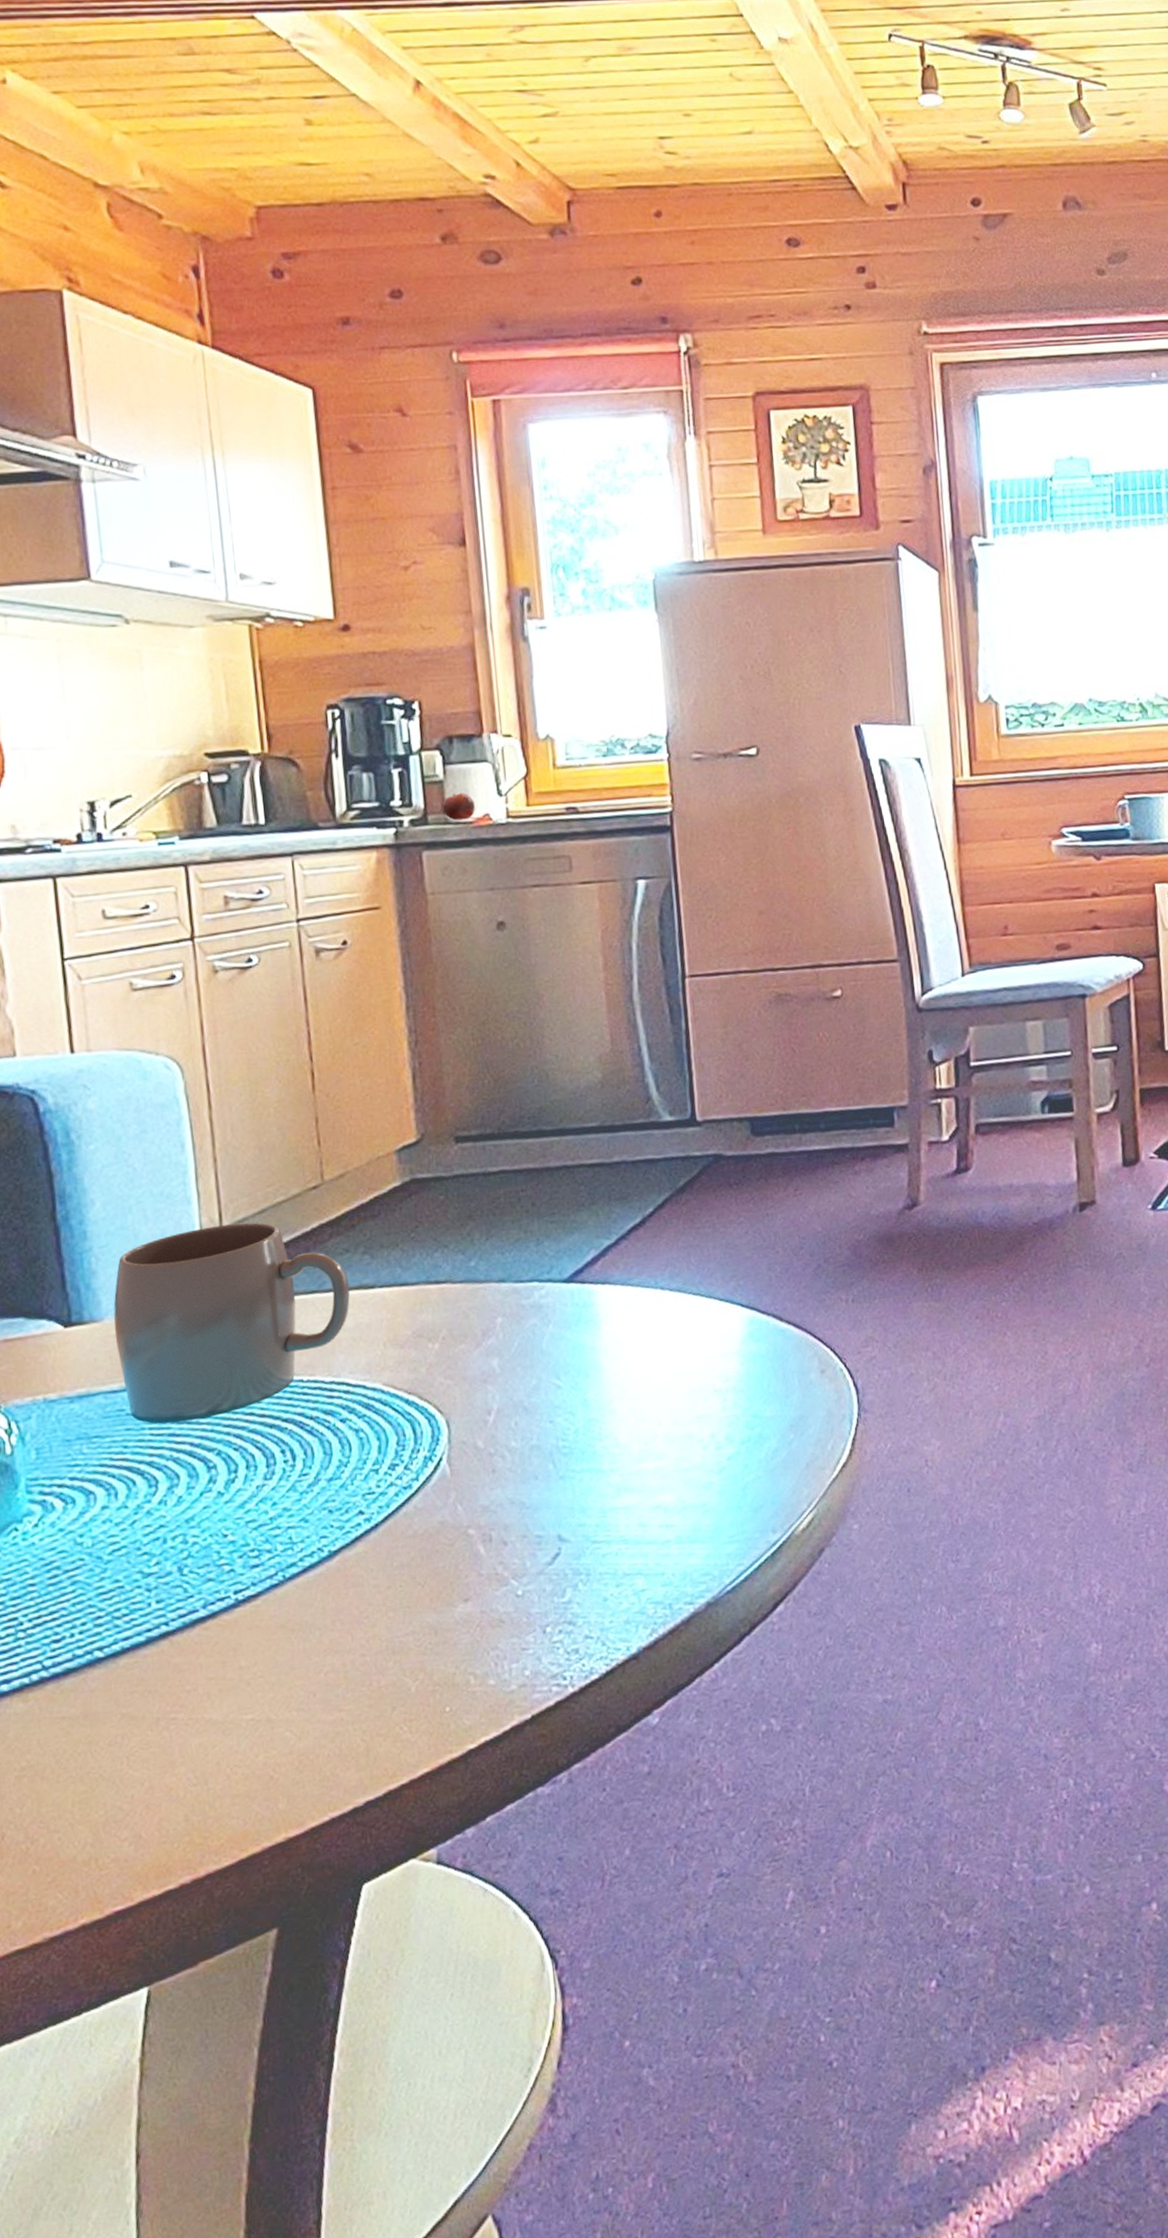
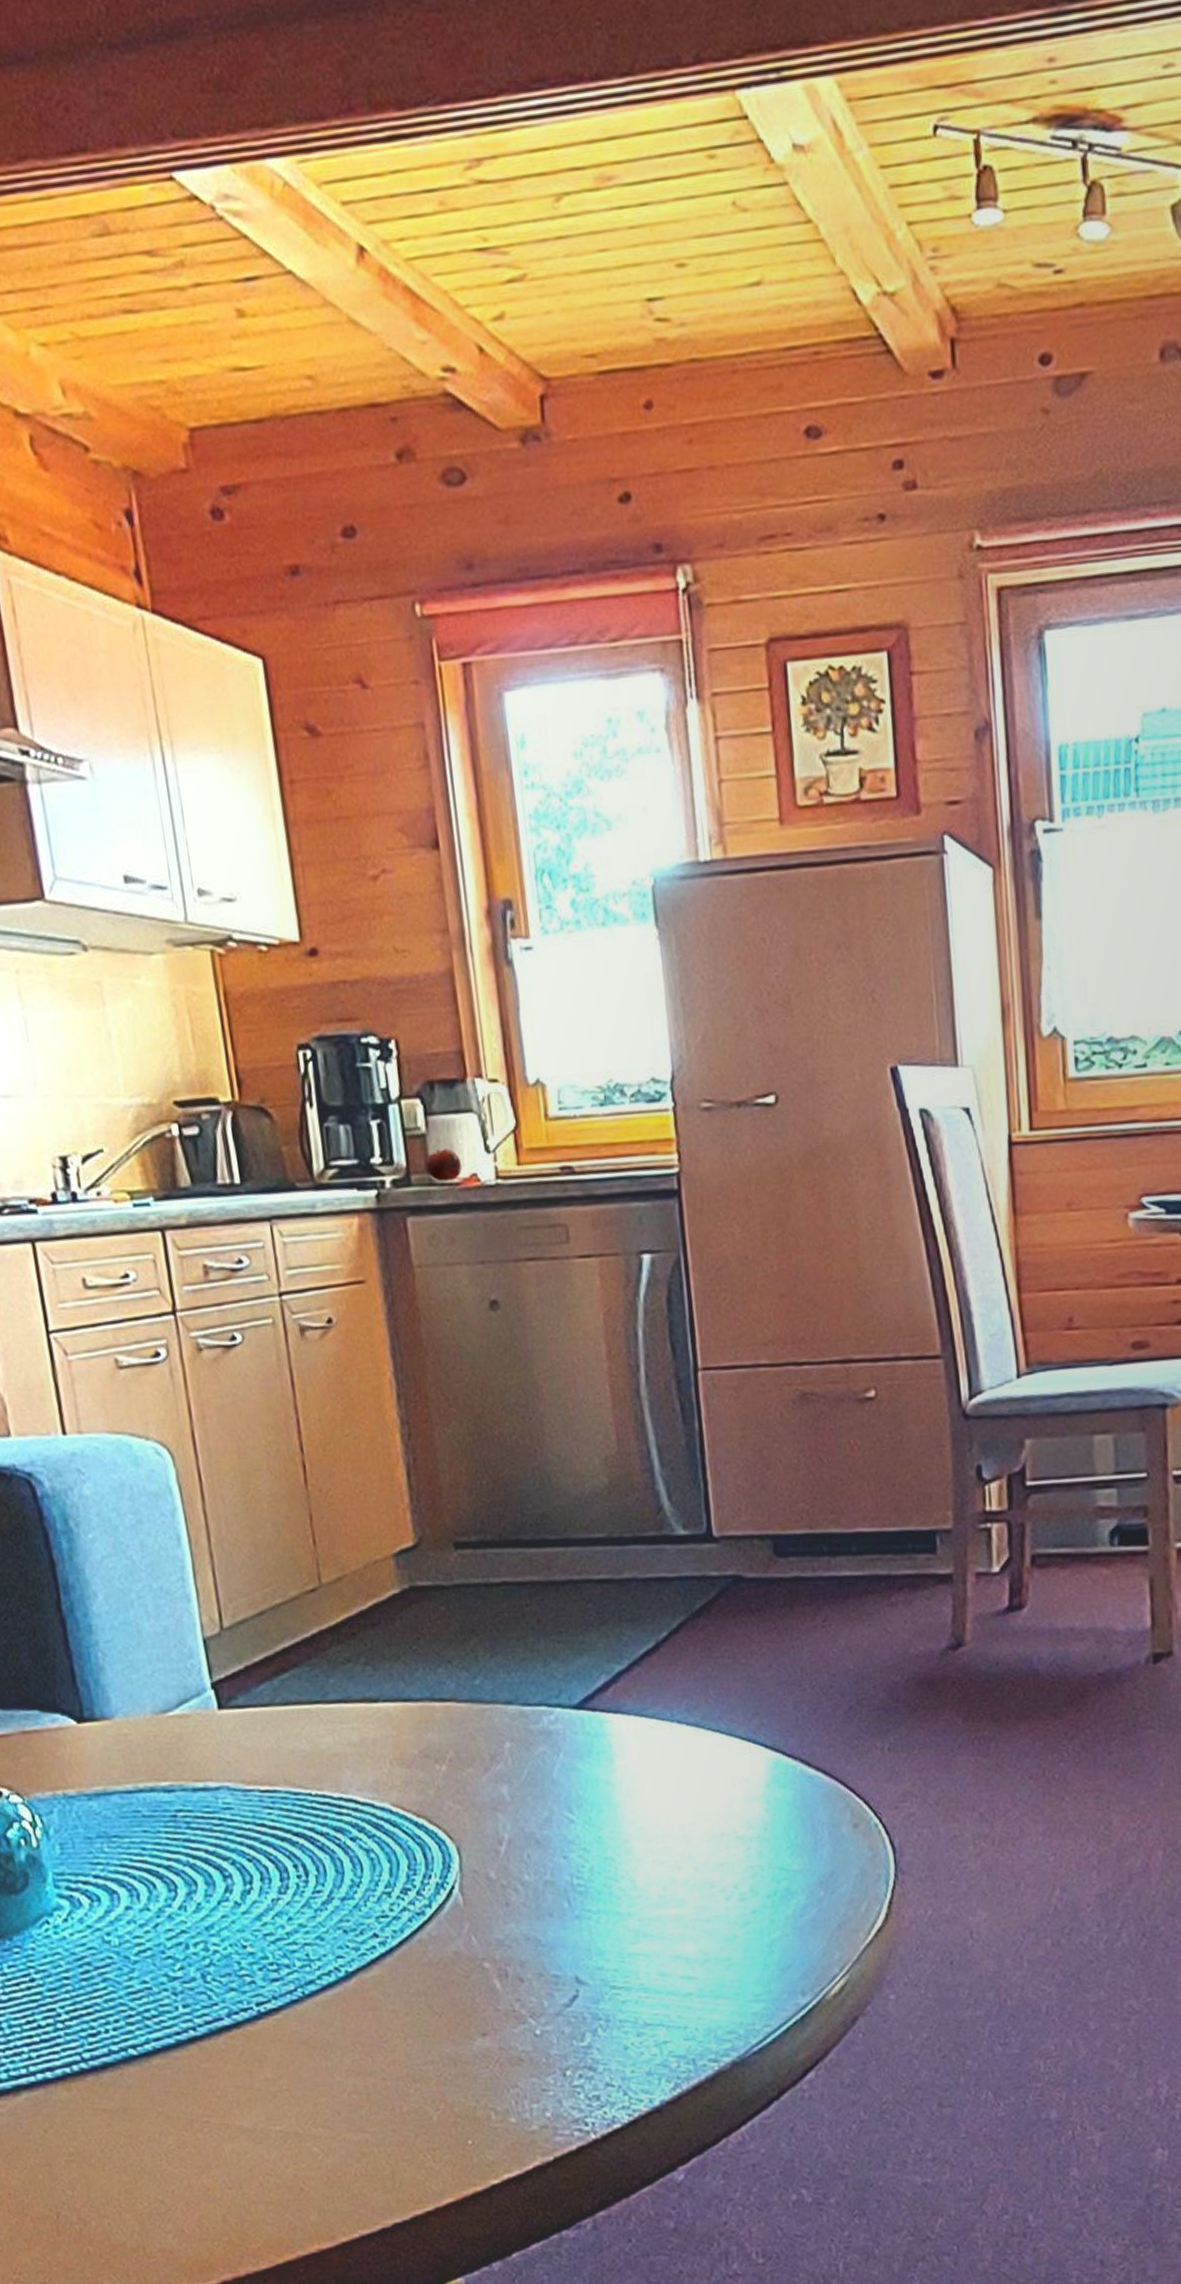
mug: present [113,1222,350,1424] -> none [122,1624,354,1829]

